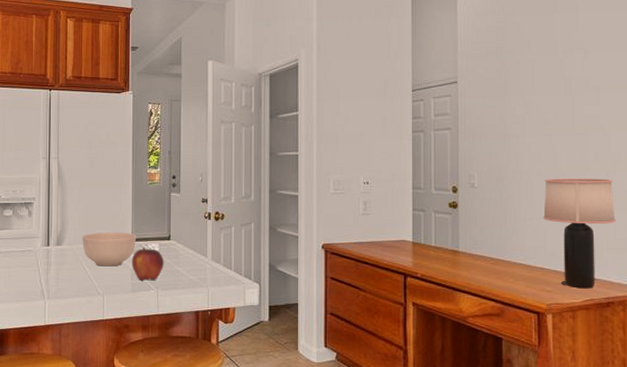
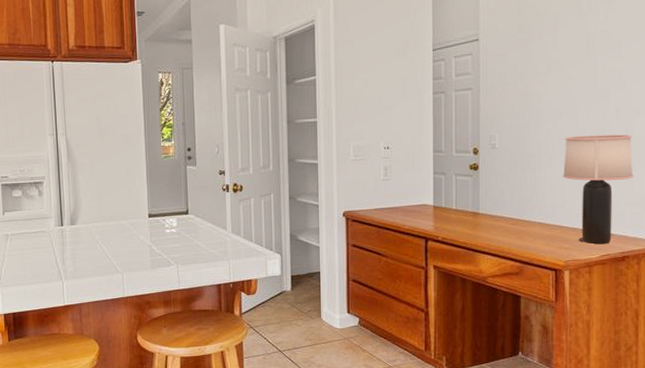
bowl: present [81,232,137,267] -> none [96,209,154,244]
fruit: present [131,247,164,281] -> none [149,223,183,257]

